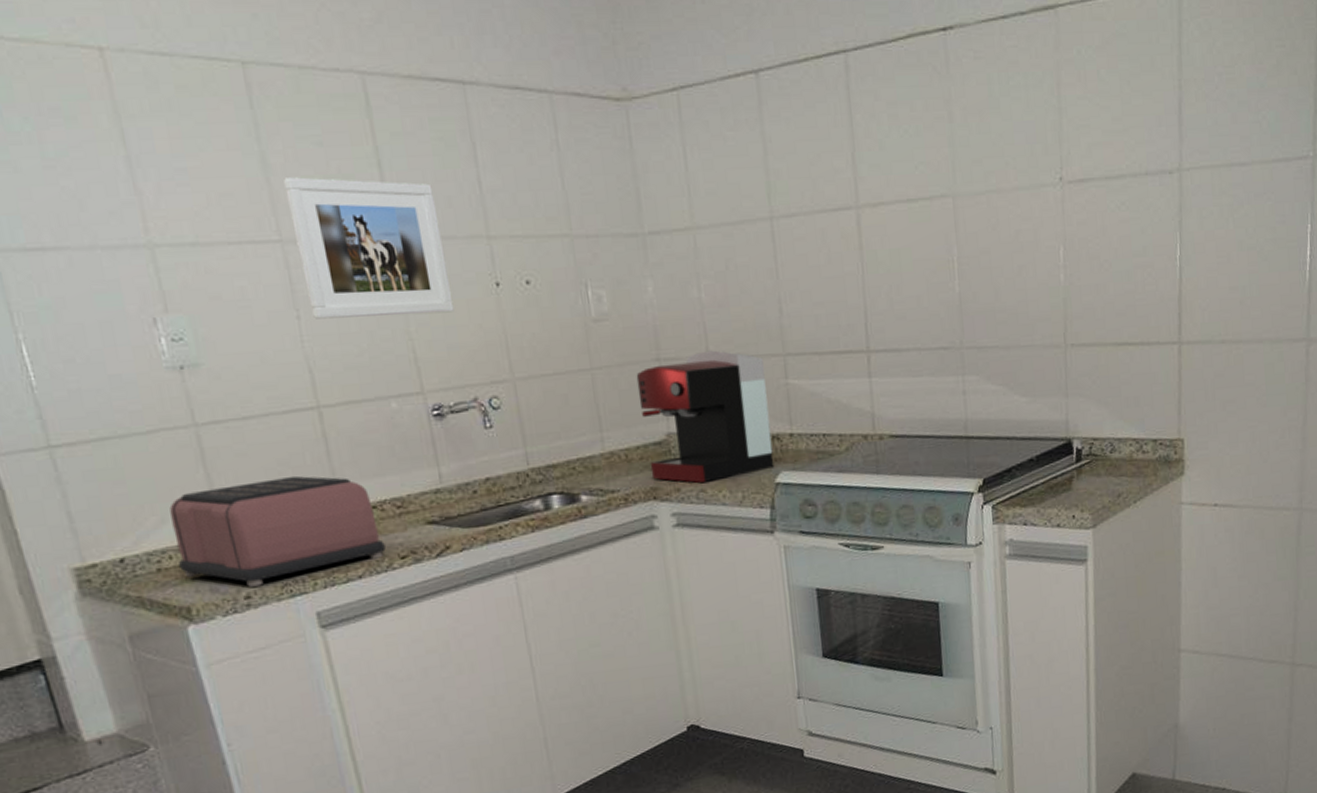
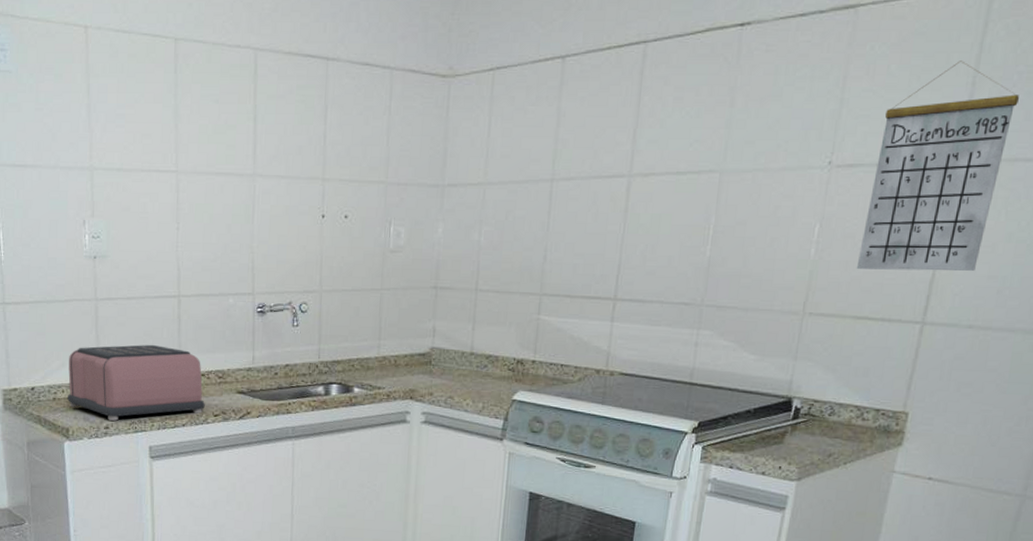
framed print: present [284,177,454,319] -> none [186,125,290,235]
coffee maker: present [636,350,774,483] -> none [412,284,522,392]
calendar: none [1104,63,1223,292] -> present [856,61,1019,271]

